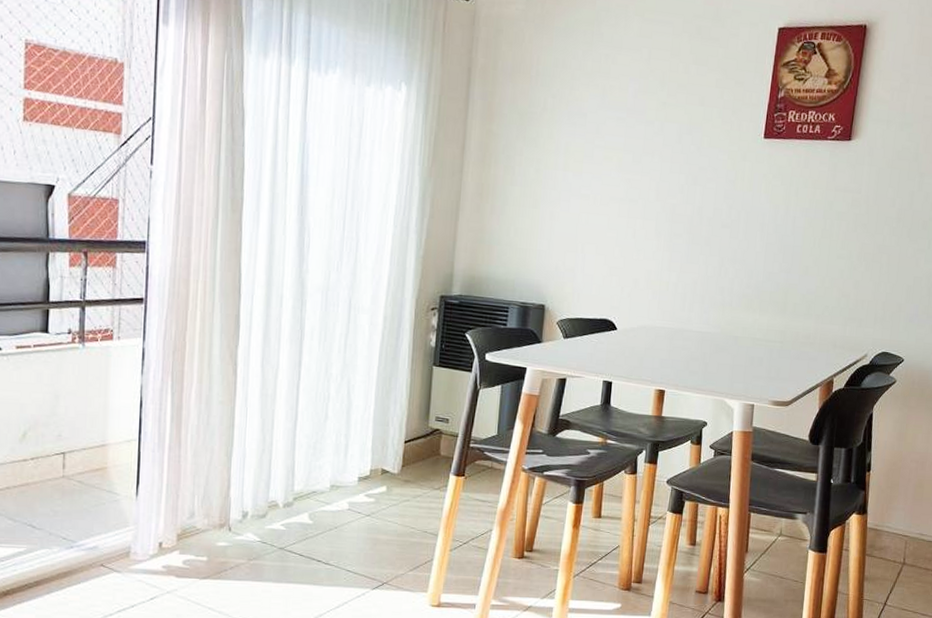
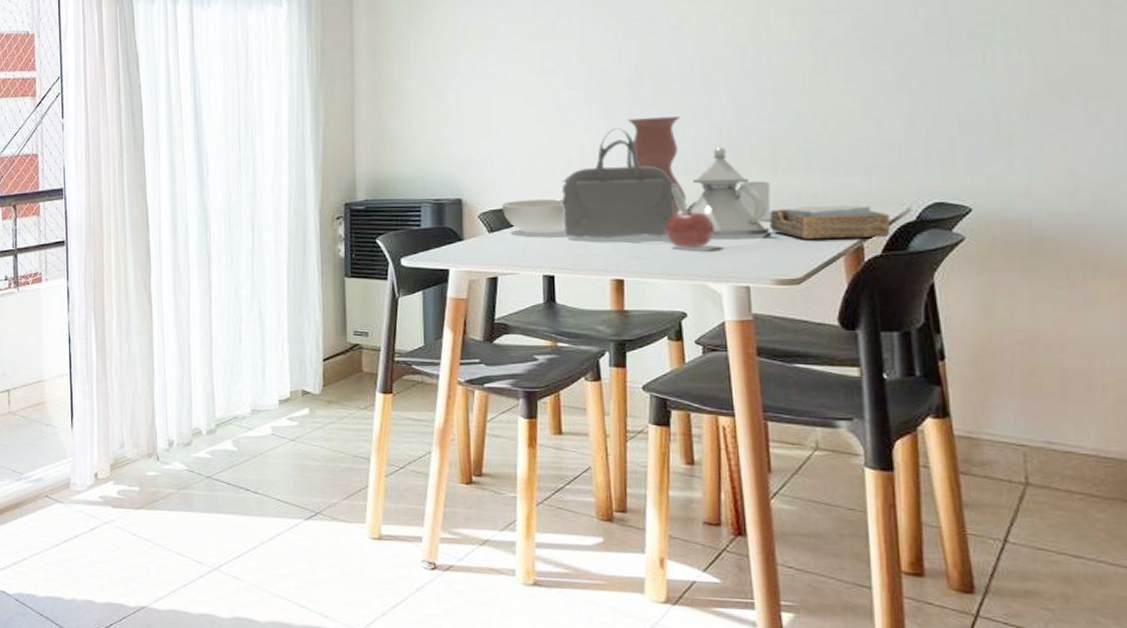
bowl: none [577,312,628,345] -> present [501,199,566,234]
handbag: none [625,260,713,358] -> present [561,128,677,239]
vase: none [686,254,725,340] -> present [628,116,686,214]
fruit: none [701,335,737,370] -> present [665,207,715,249]
teapot: none [710,288,775,365] -> present [671,147,770,237]
cup: none [758,319,780,352] -> present [738,181,771,220]
napkin holder: none [775,344,854,375] -> present [769,205,891,240]

